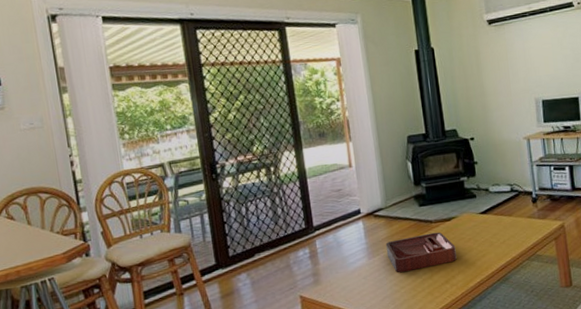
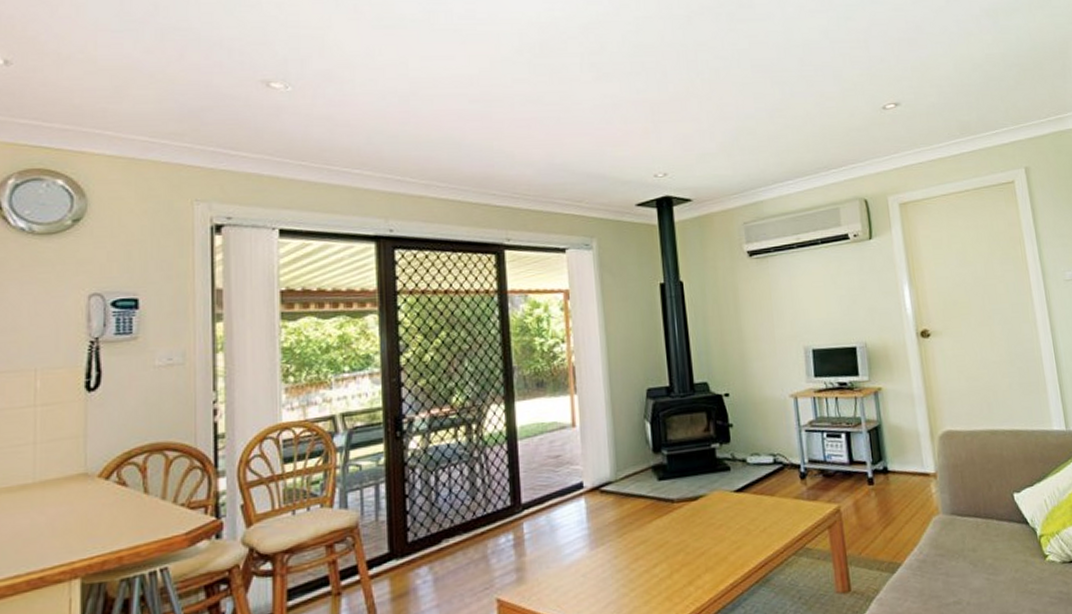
decorative tray: present [385,232,457,273] -> none [613,515,704,570]

